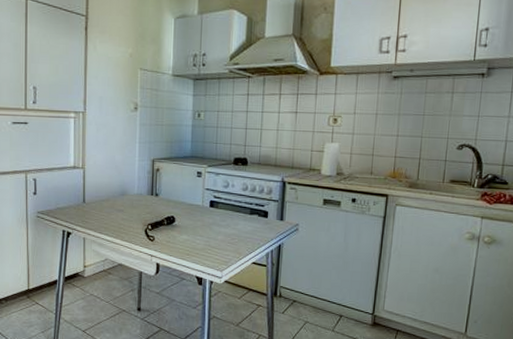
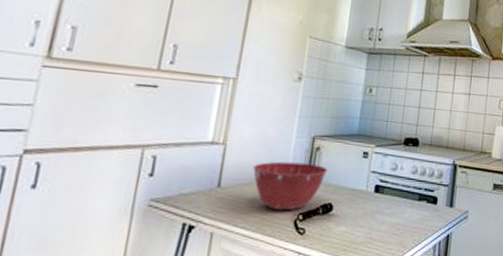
mixing bowl: none [107,181,168,222] -> present [253,161,328,211]

